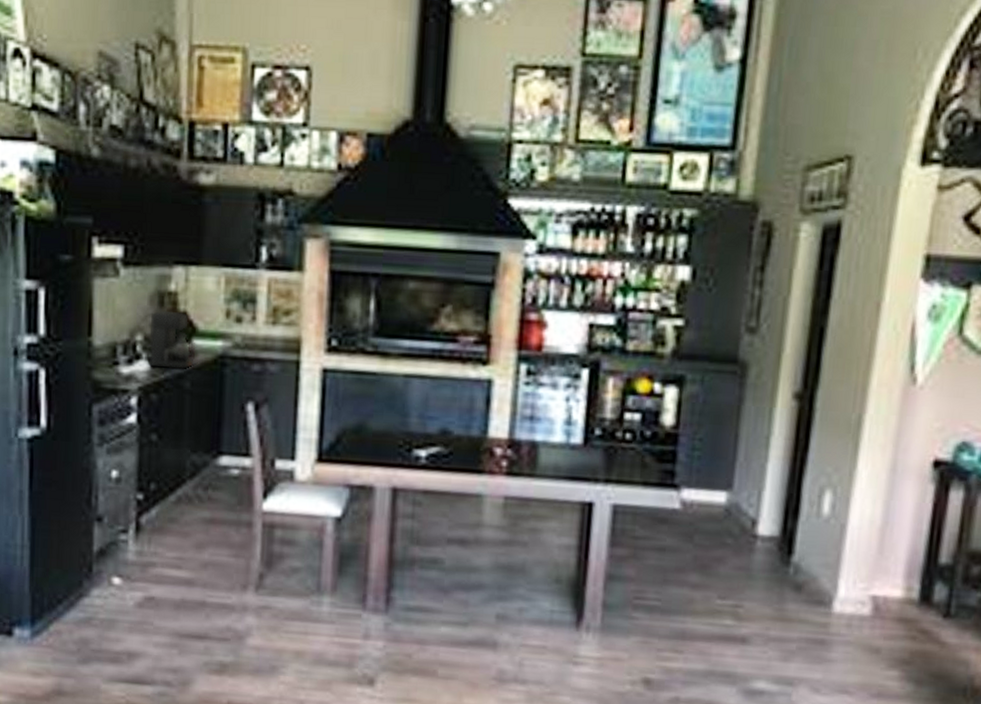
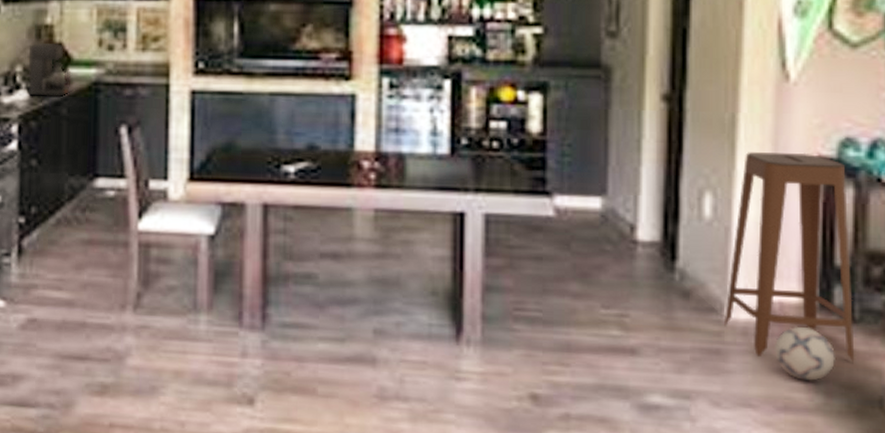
bar stool: none [830,453,958,655] -> present [723,152,855,364]
soccer ball: none [873,619,929,670] -> present [773,326,835,381]

